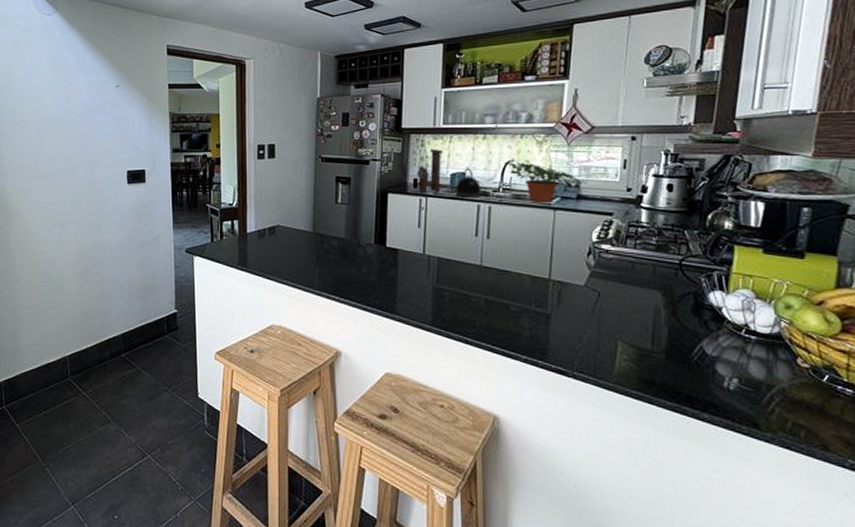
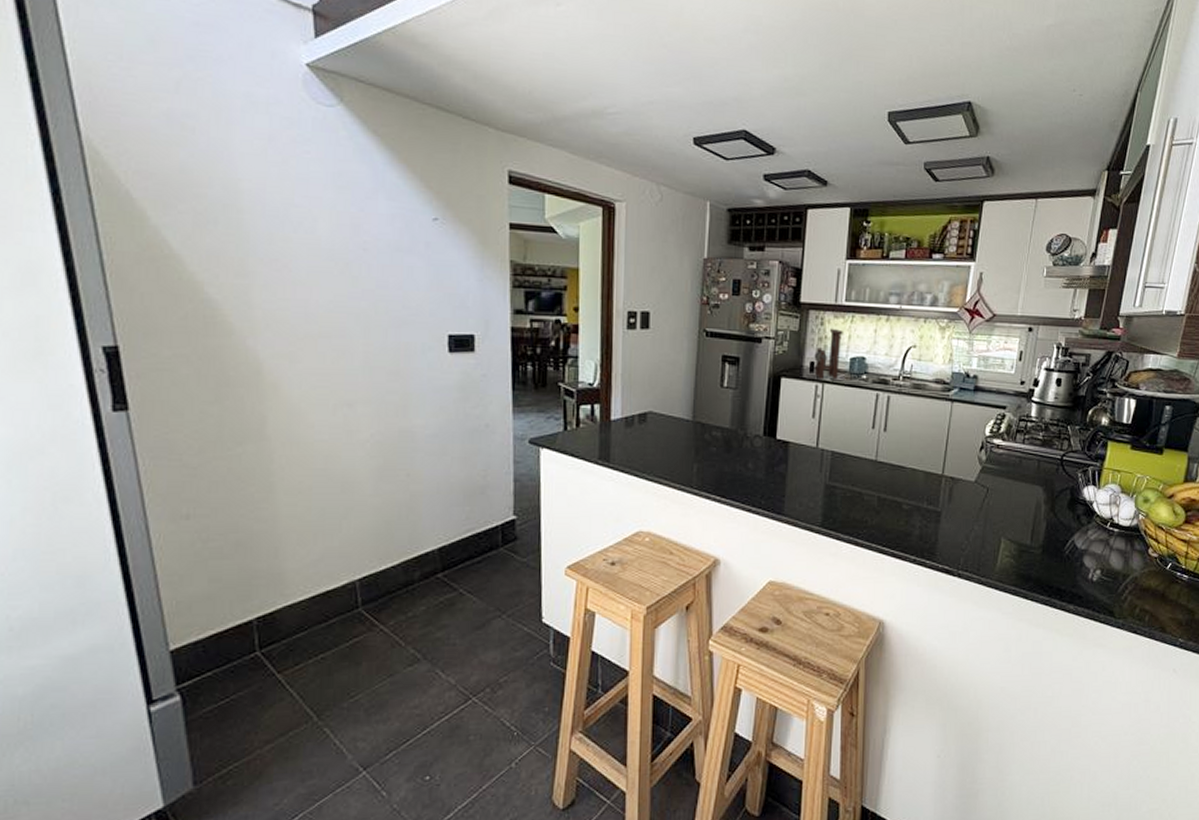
kettle: present [456,168,481,199] -> none [854,352,881,387]
potted plant: present [504,159,587,203] -> none [906,346,984,394]

